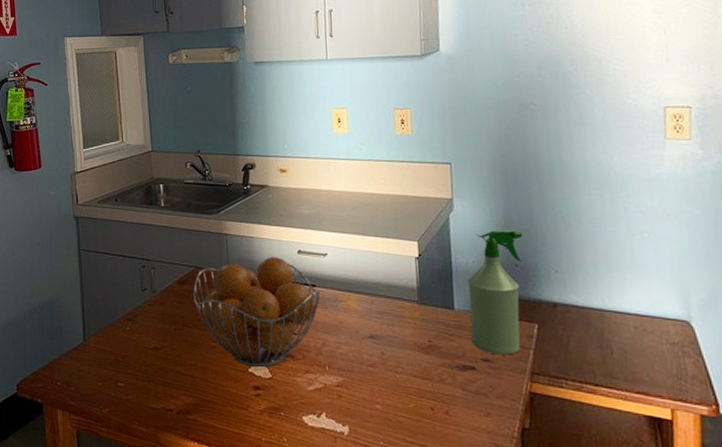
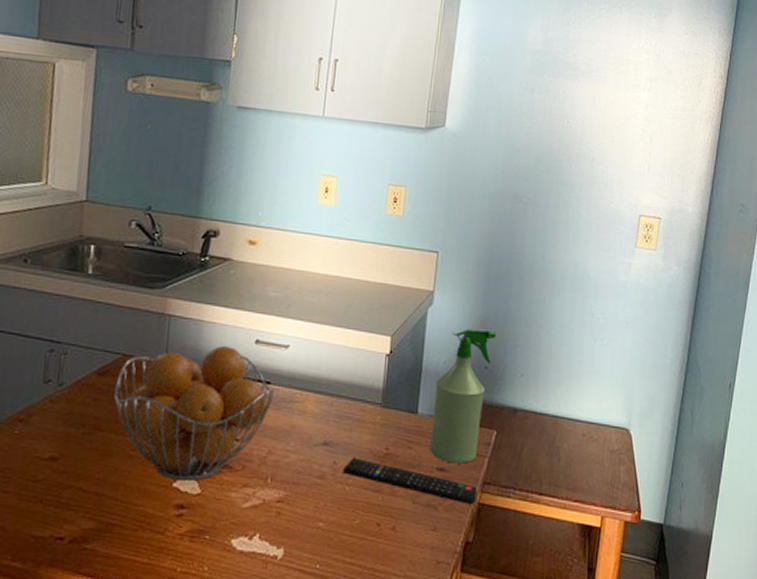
remote control: none [392,348,527,394] -> present [343,457,477,505]

